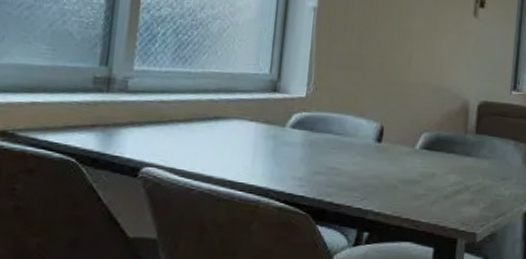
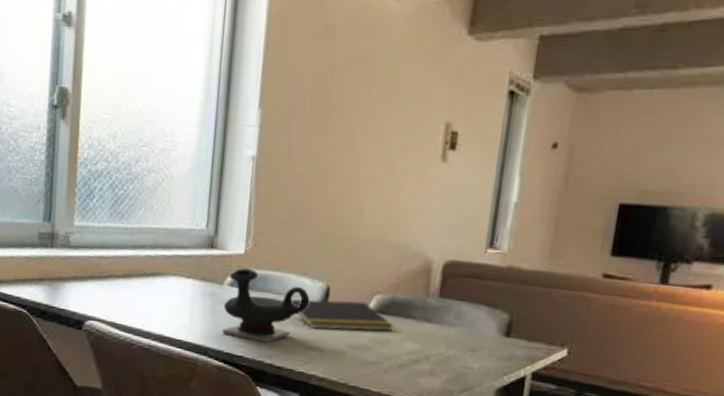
teapot: none [284,111,366,181] -> present [222,268,310,343]
notepad: none [348,139,439,167] -> present [290,299,393,332]

